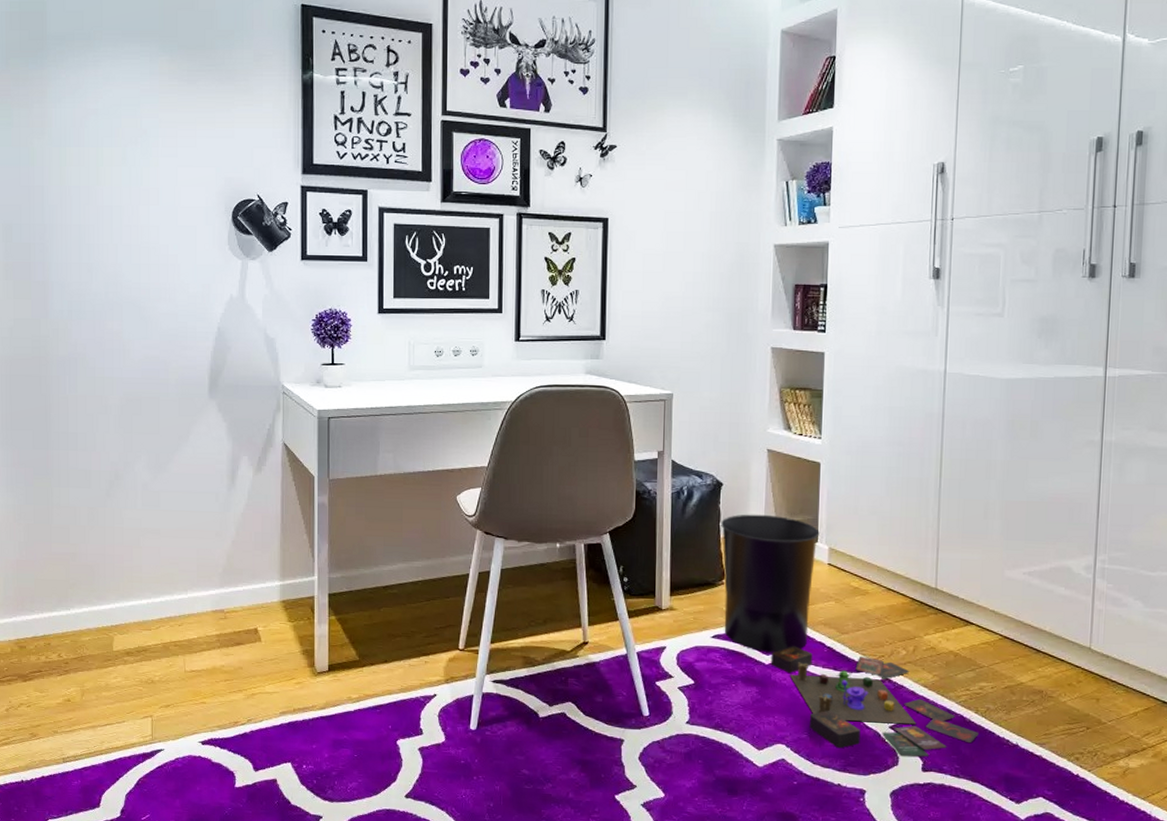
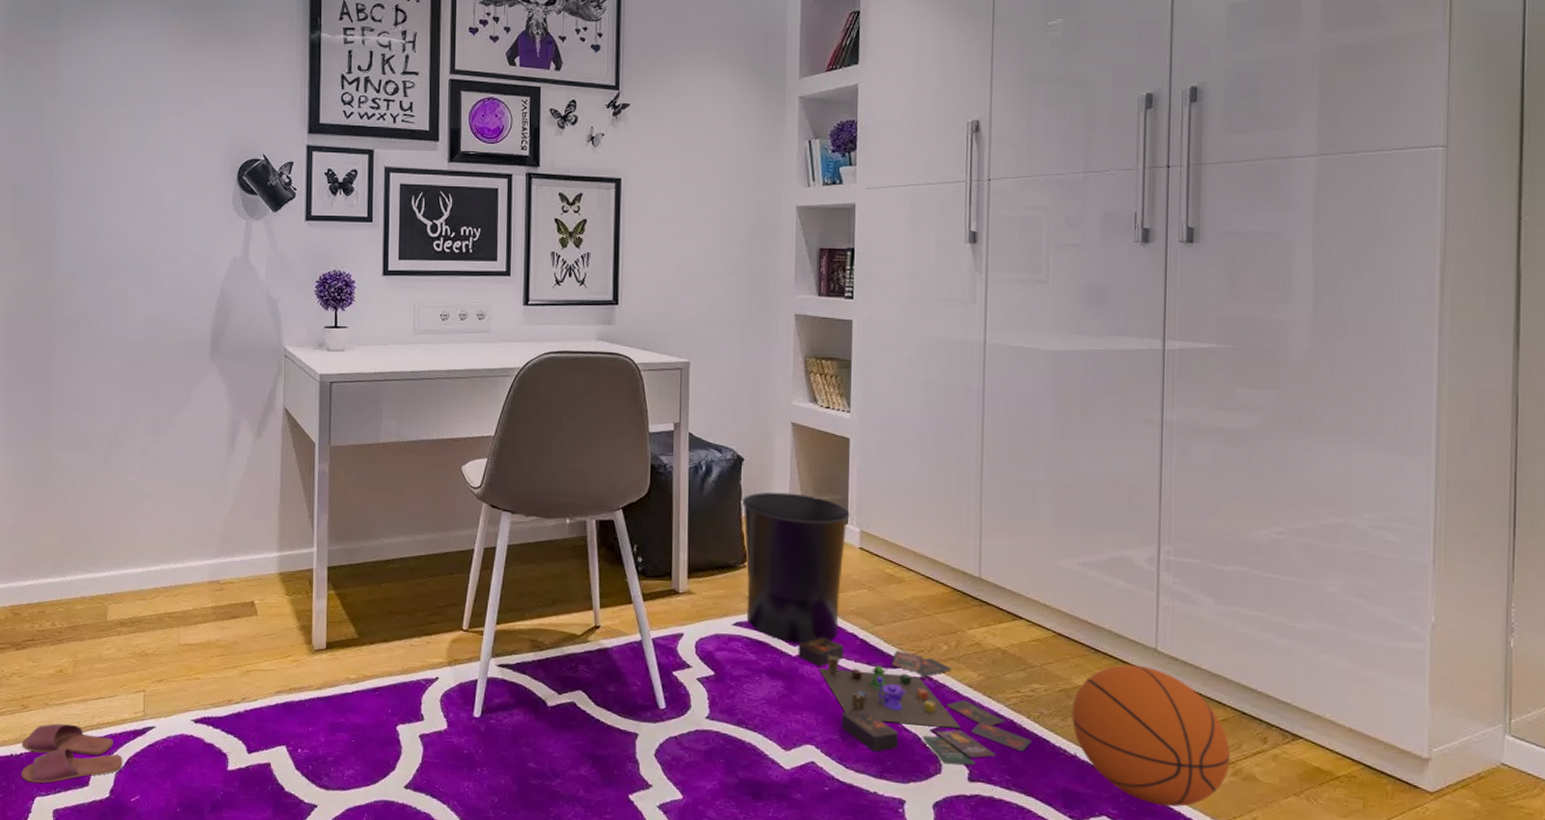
slippers: none [32,749,133,807] -> present [21,723,123,783]
basketball: none [1015,662,1151,786] -> present [1072,664,1230,807]

